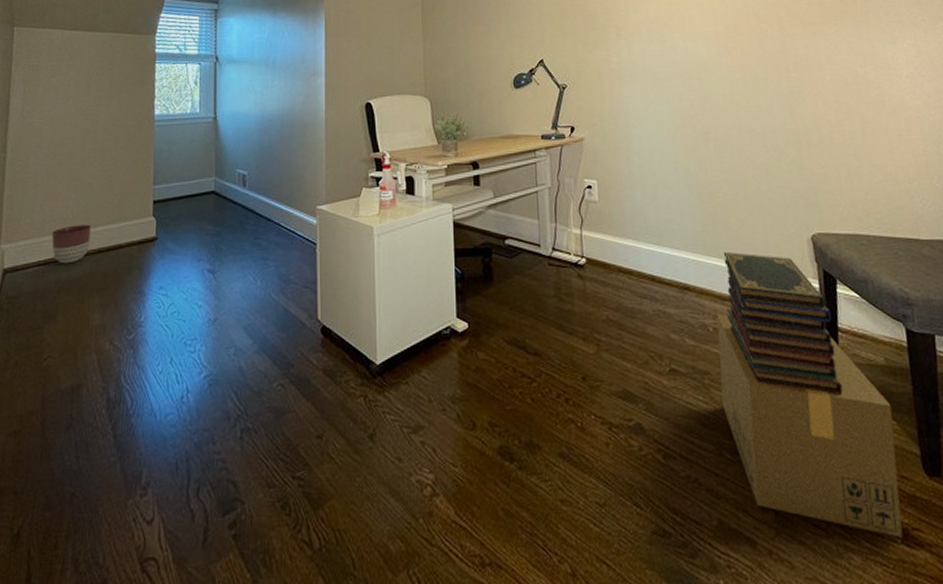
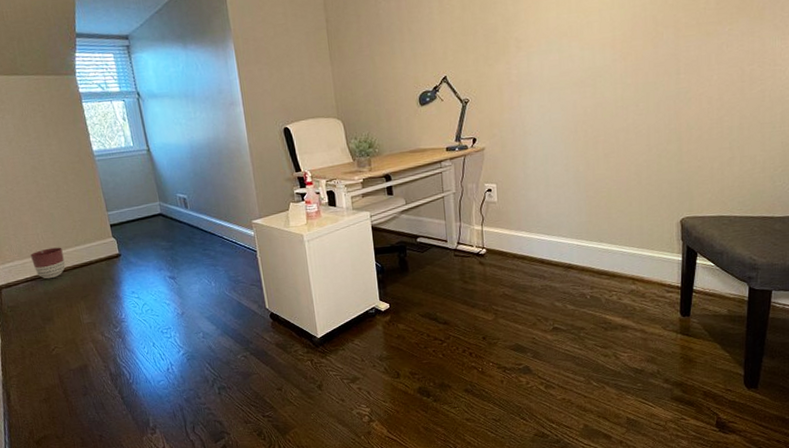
cardboard box: present [717,314,903,538] -> none [593,285,727,428]
book stack: present [723,251,843,395] -> none [602,236,690,338]

